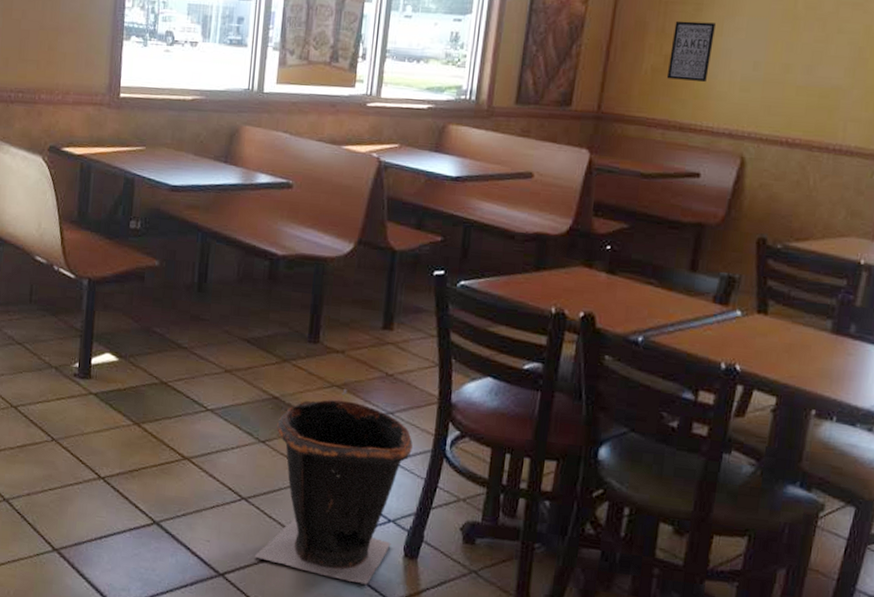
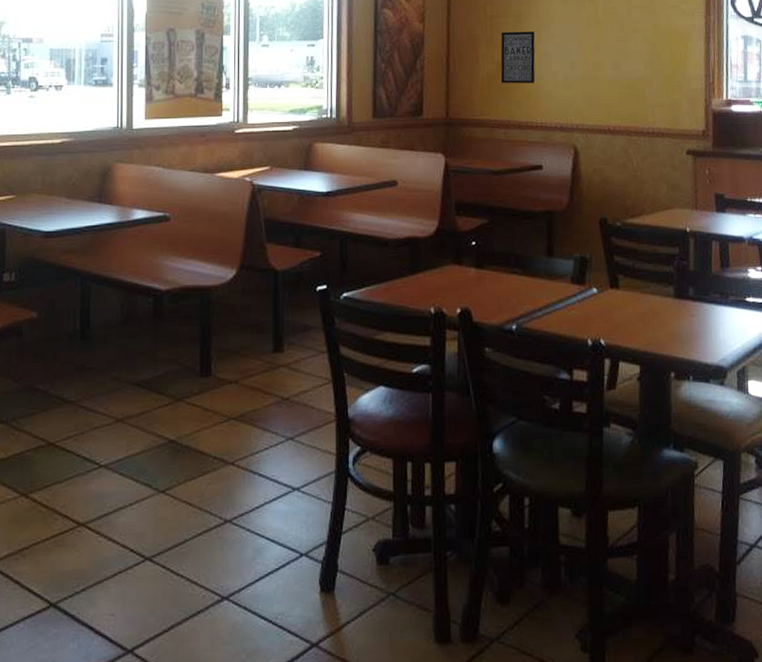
waste bin: present [254,388,413,585] -> none [164,419,316,631]

